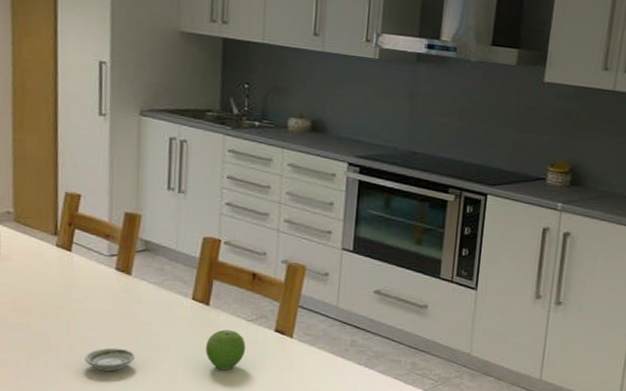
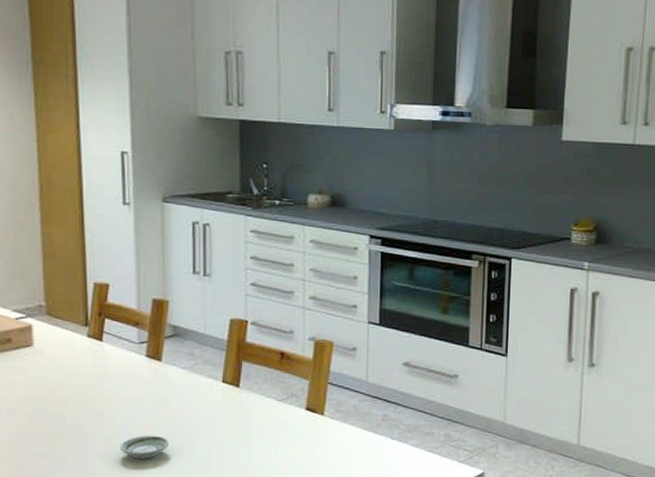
fruit: present [205,329,246,370] -> none [237,411,278,451]

